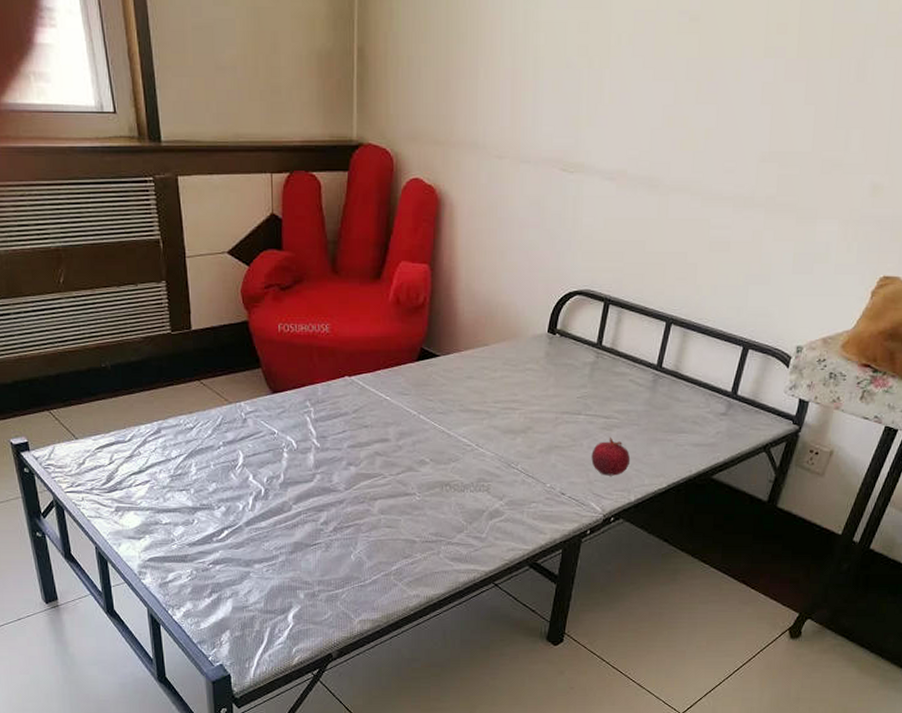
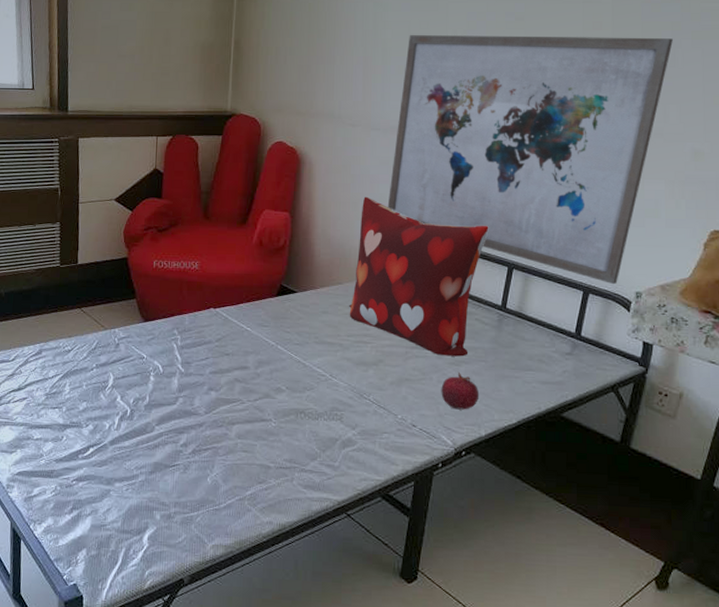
decorative pillow: none [496,244,648,421] -> present [349,196,489,357]
wall art: none [538,40,865,339] -> present [387,35,673,285]

